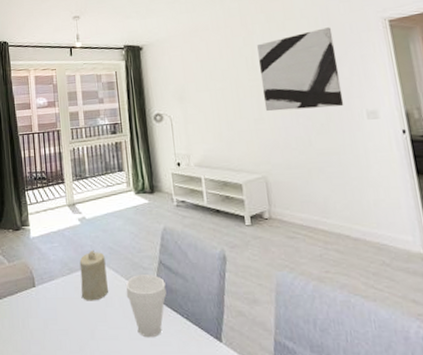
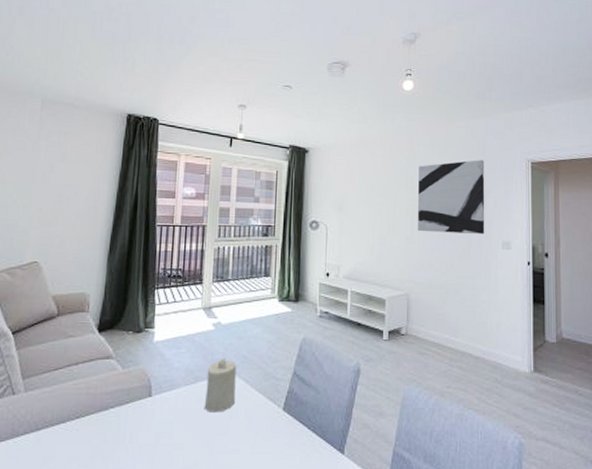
cup: present [125,274,167,338] -> none [254,386,297,451]

